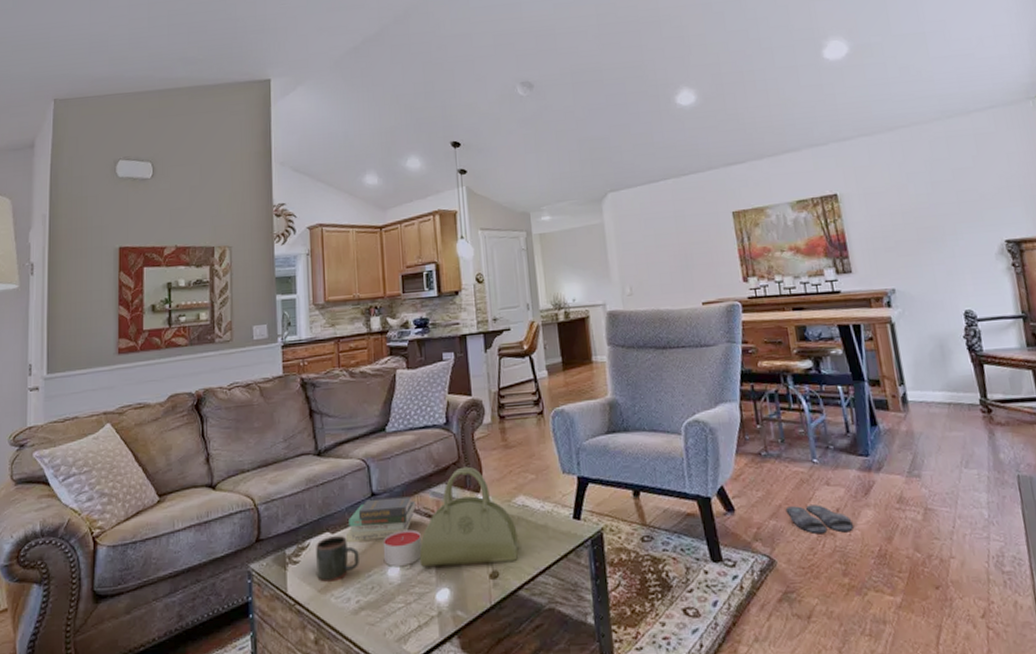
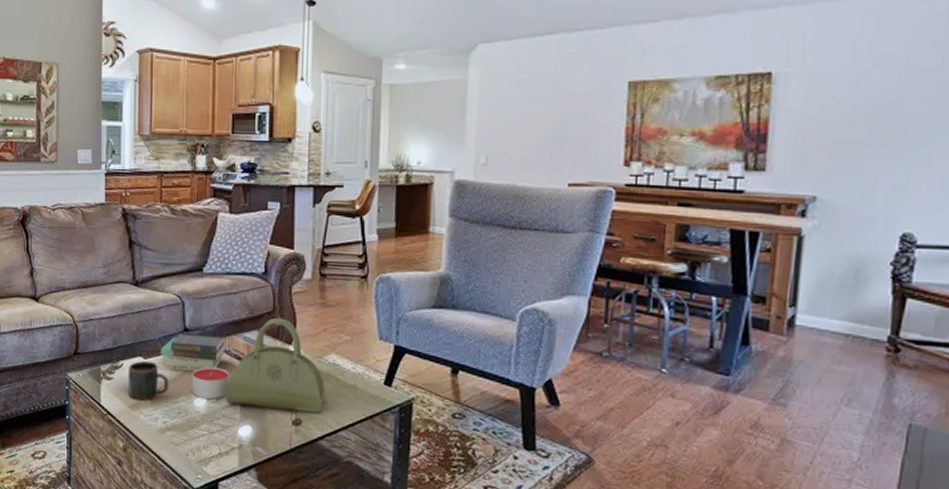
slippers: present [785,504,853,535] -> none [617,411,692,448]

